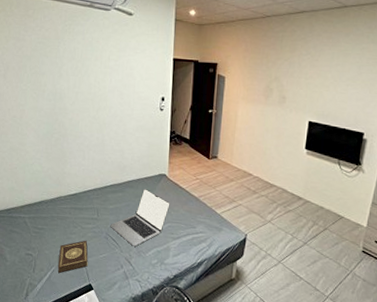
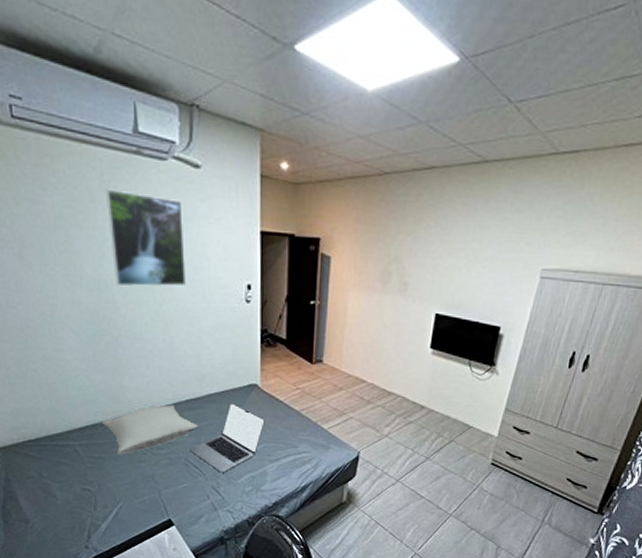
pillow: none [46,188,118,228] -> present [101,404,198,456]
book: present [57,240,88,274] -> none [125,468,165,510]
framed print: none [66,30,119,98] -> present [106,188,186,287]

